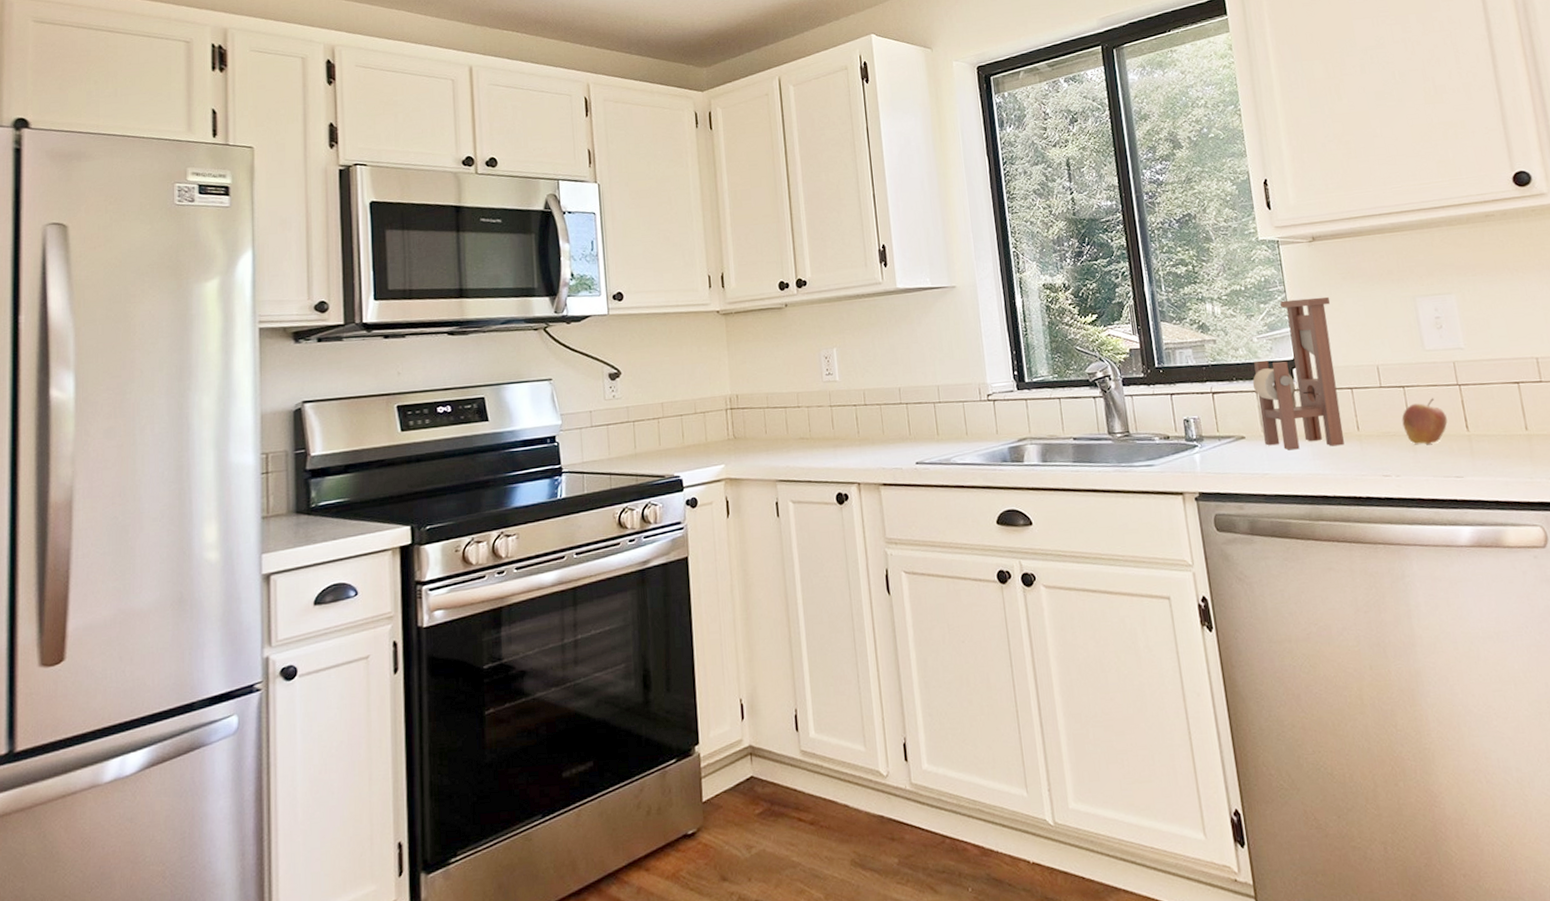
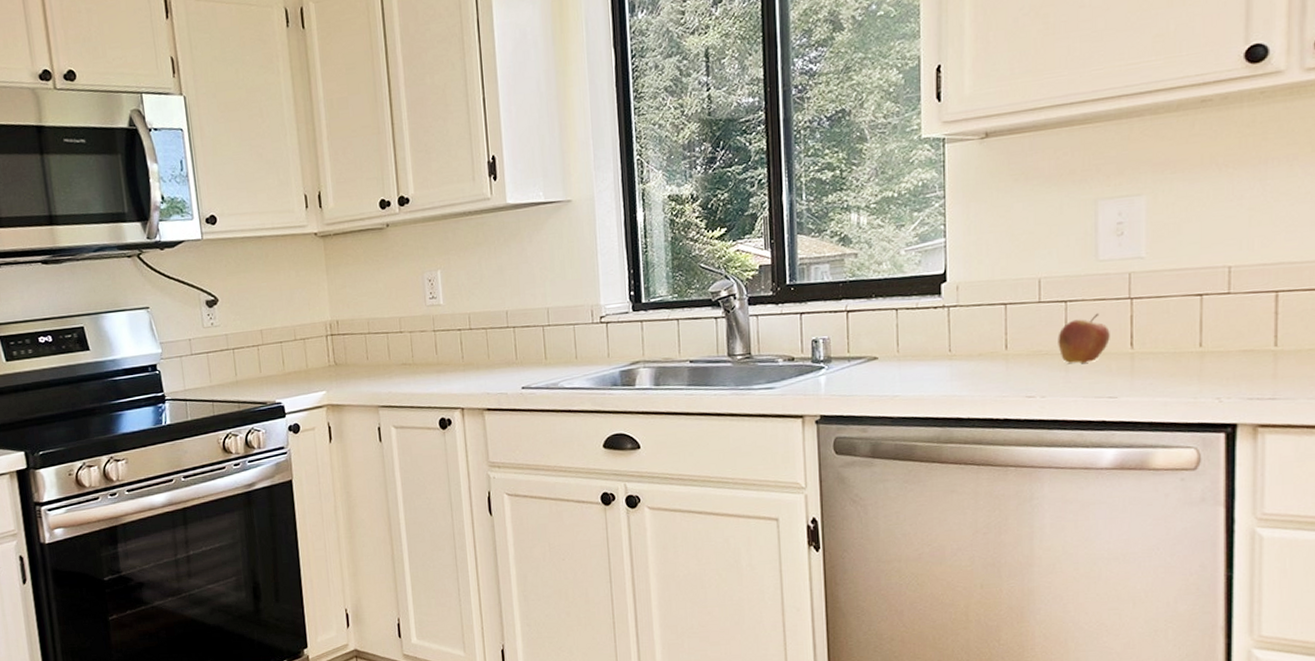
paper towel holder: present [1252,296,1344,451] -> none [893,201,995,371]

